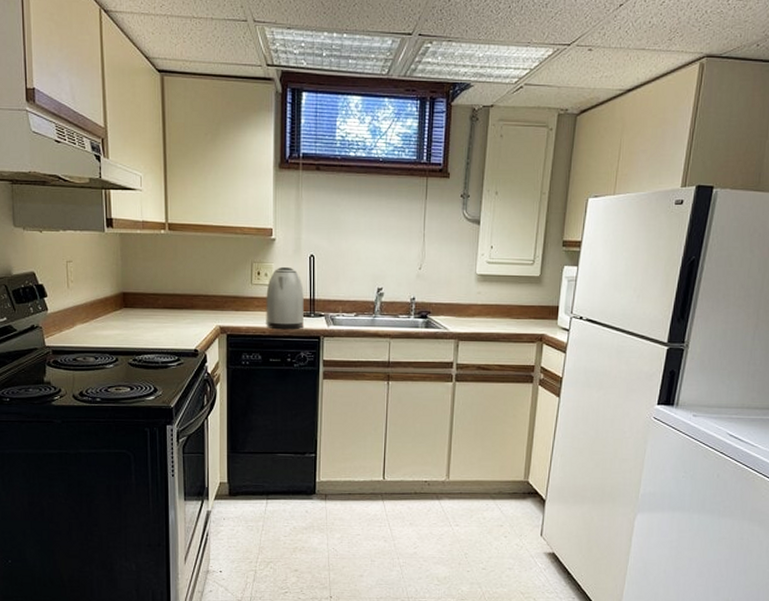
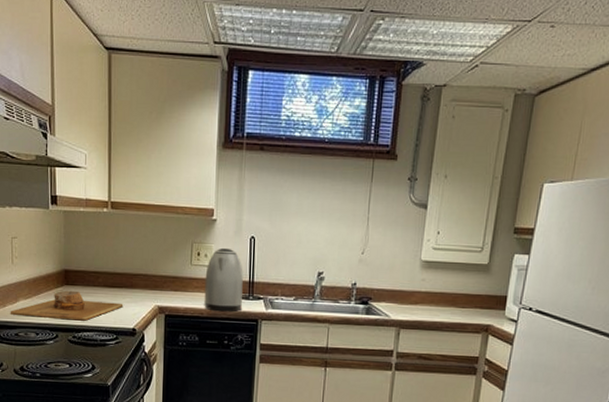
cutting board: none [67,313,184,343] -> present [10,290,124,321]

